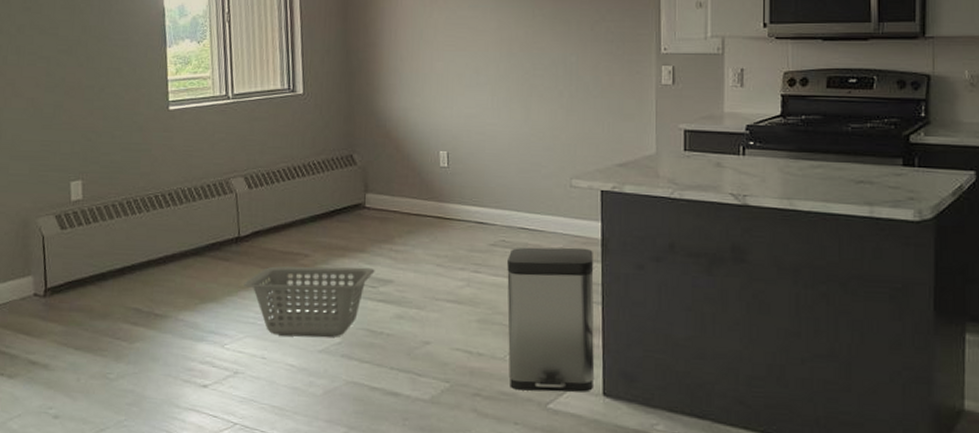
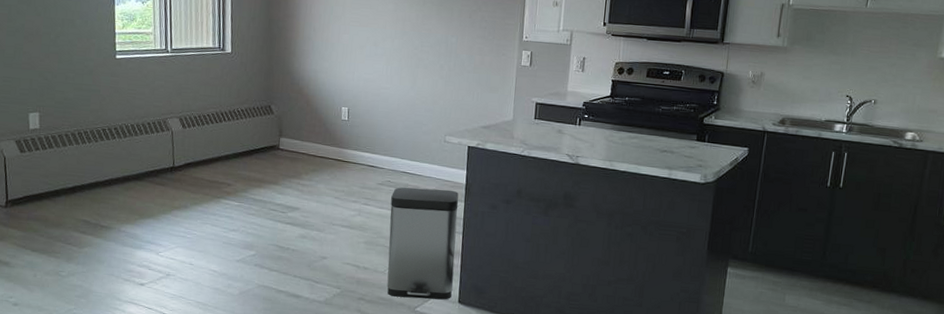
laundry basket: present [244,266,375,338] -> none [176,192,285,250]

